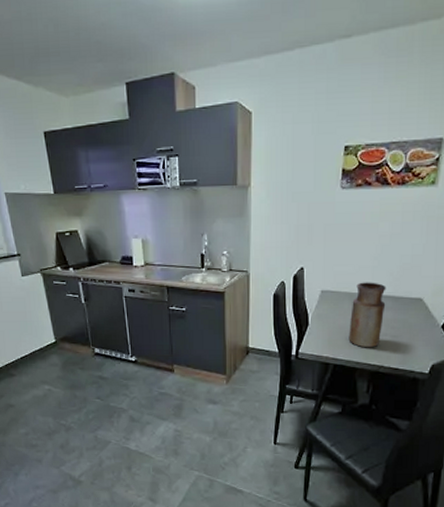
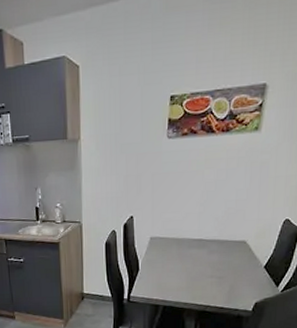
vase: present [348,282,386,348] -> none [177,227,212,290]

